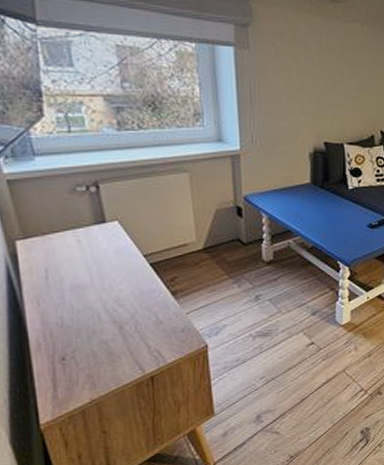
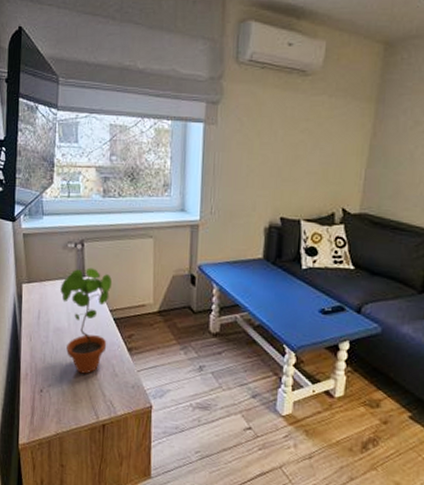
potted plant: none [73,211,145,330] -> present [60,267,113,374]

